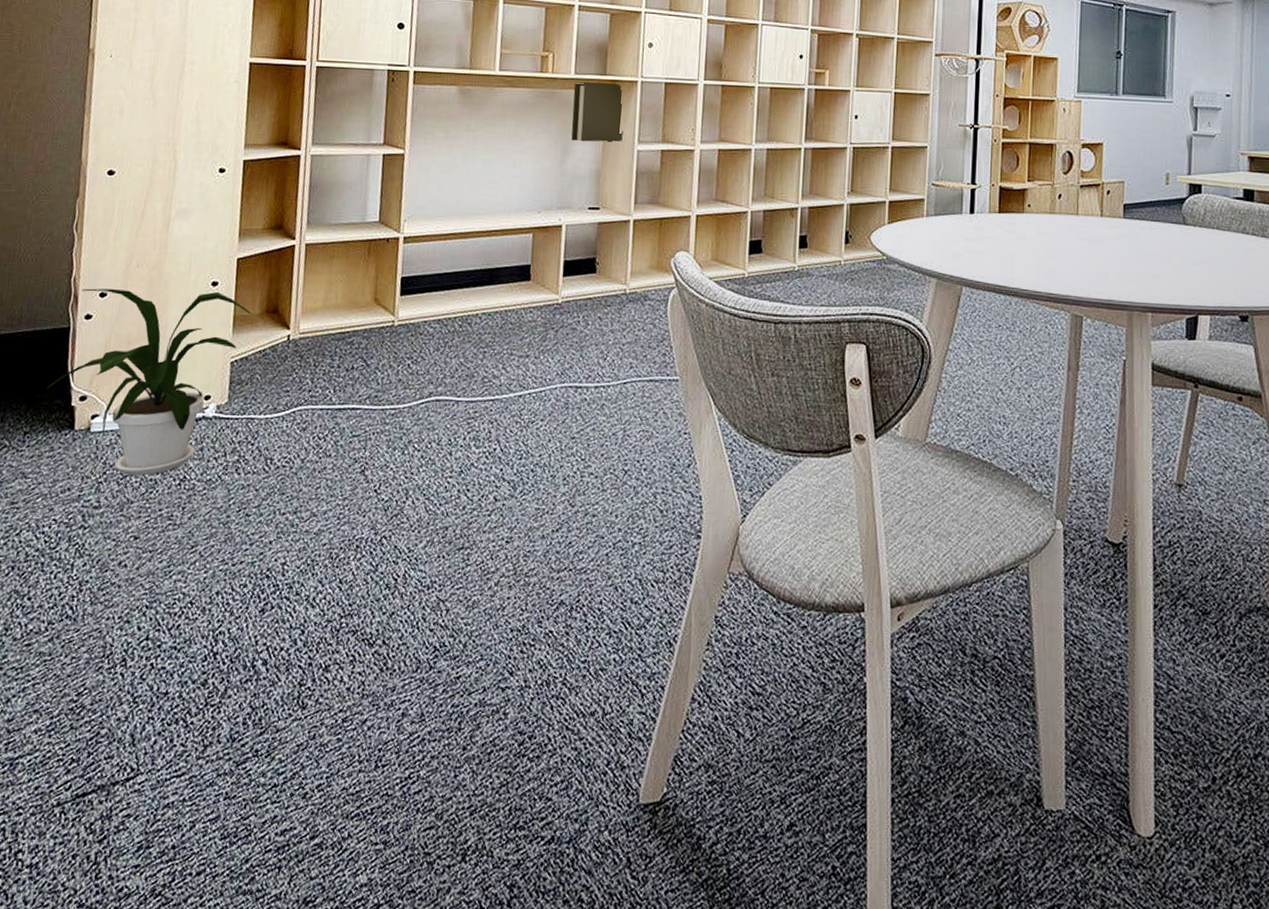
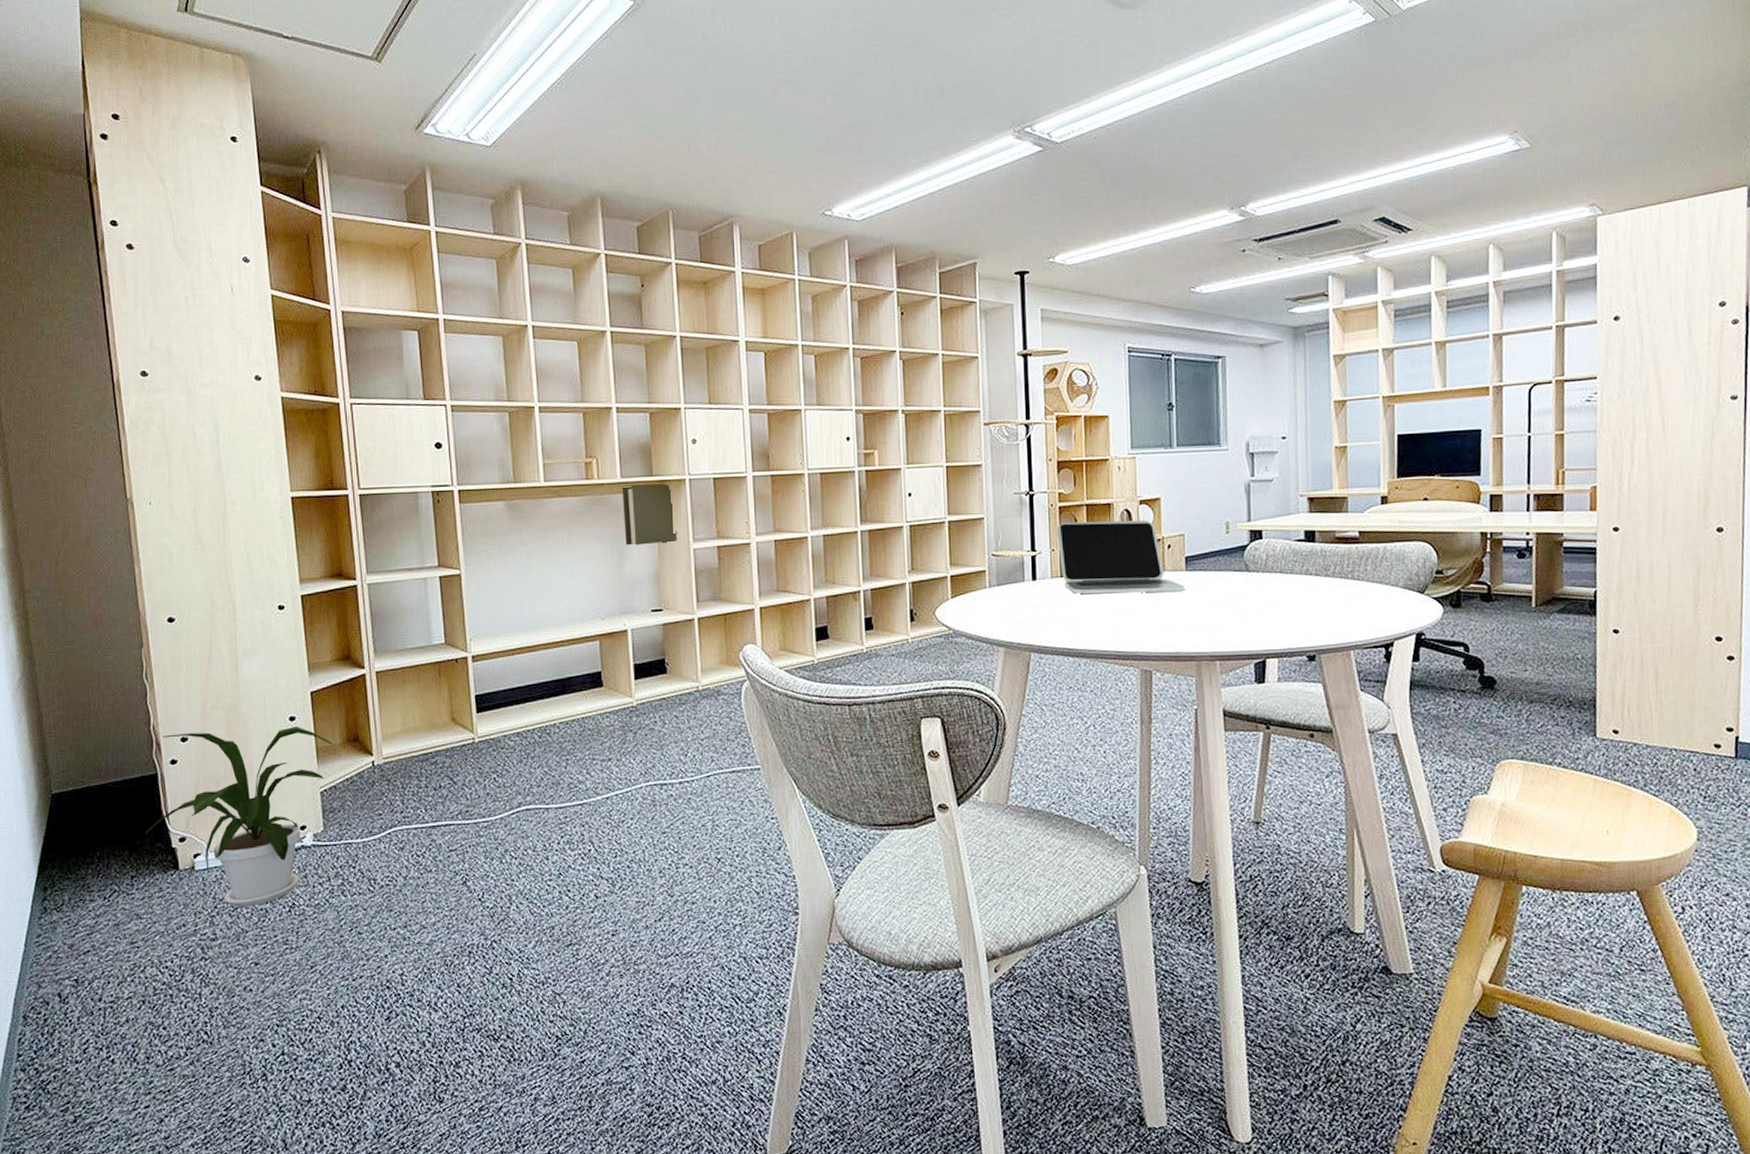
laptop: none [998,158,1121,238] -> present [1057,520,1184,594]

